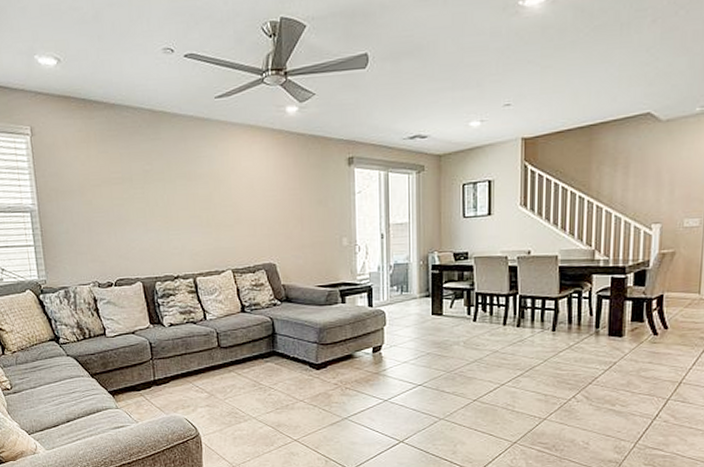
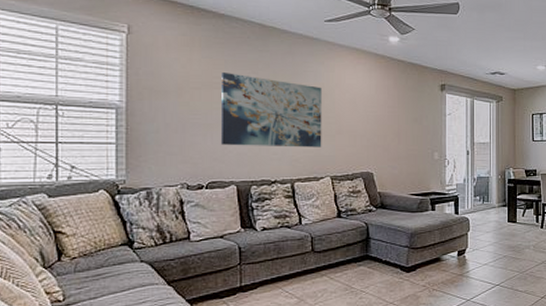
wall art: none [118,166,221,242] -> present [220,72,322,147]

